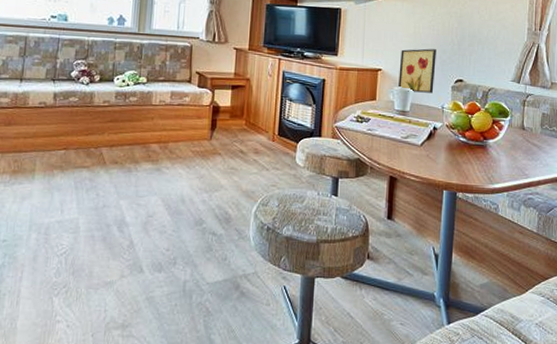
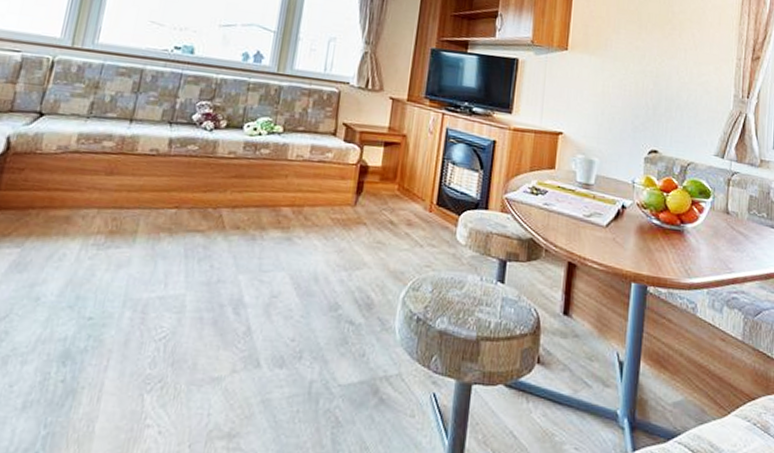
wall art: present [398,48,436,93] -> none [582,111,628,165]

